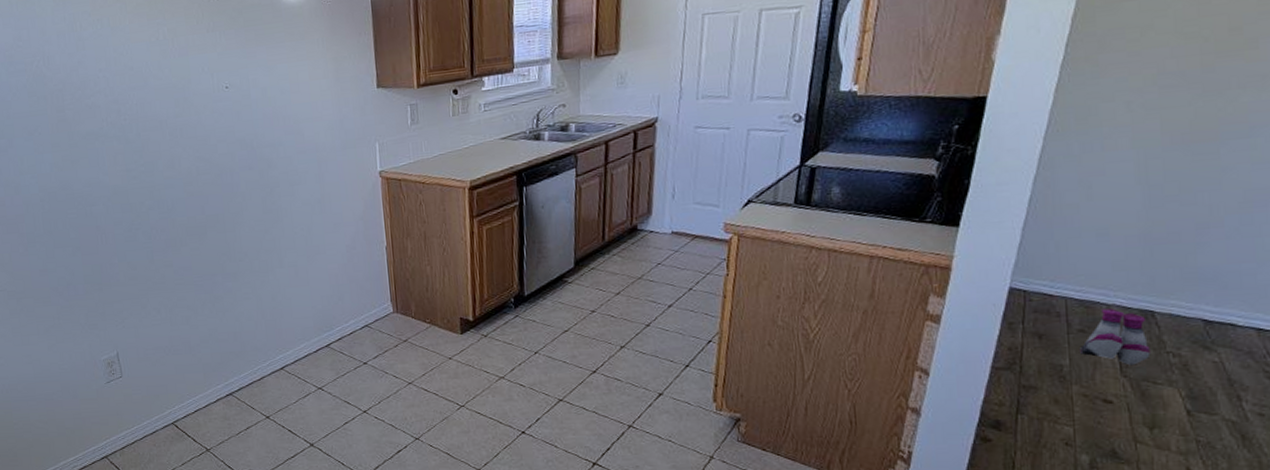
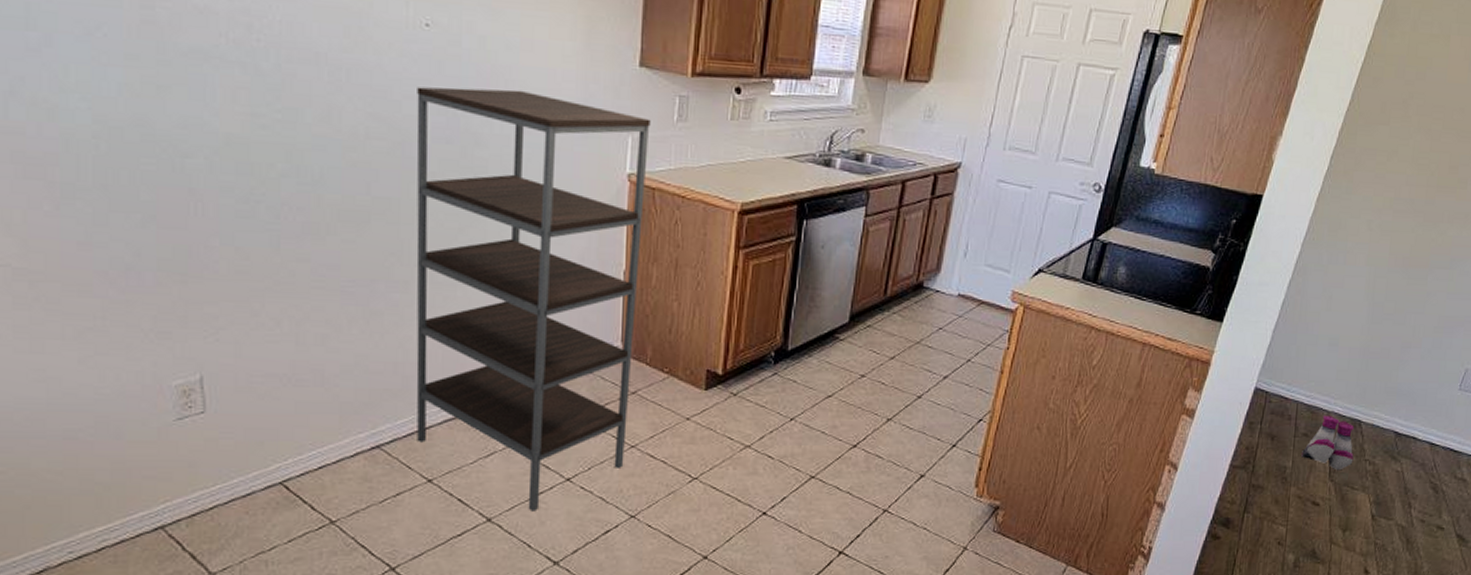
shelving unit: none [225,122,405,437] -> present [416,87,651,512]

